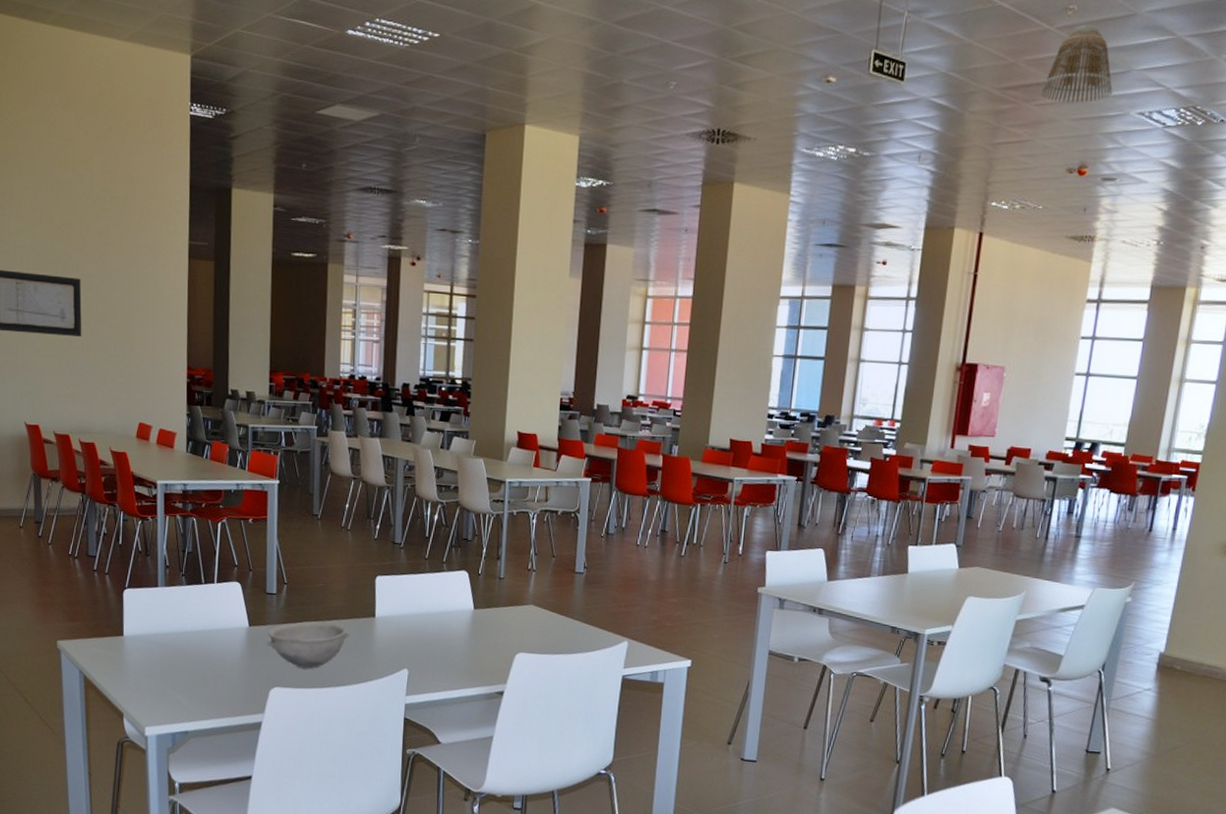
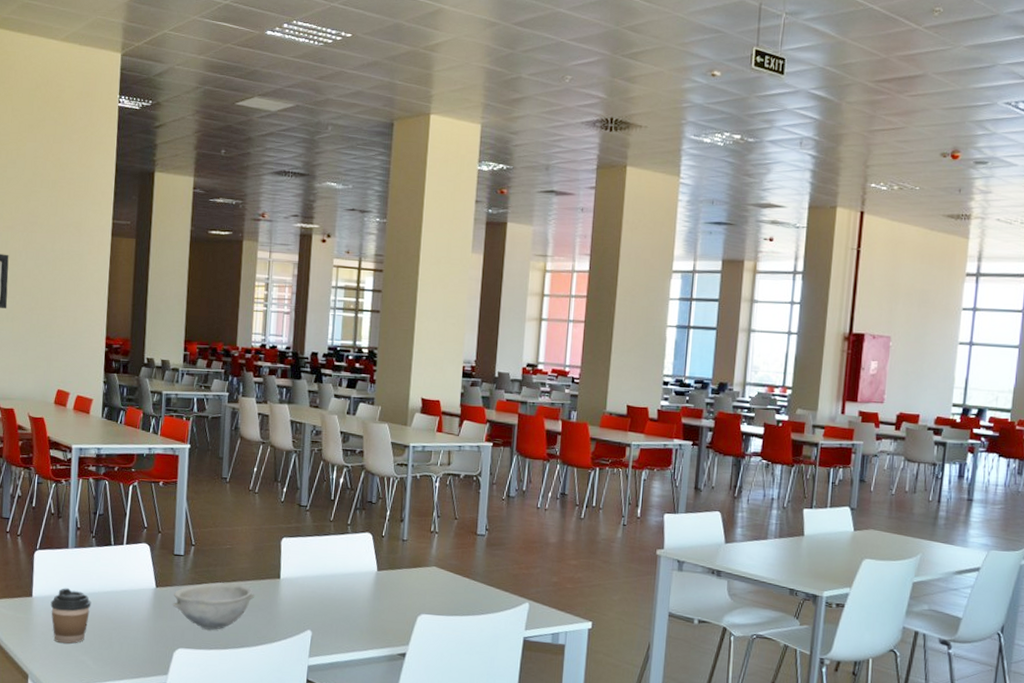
coffee cup: none [142,627,184,683] -> present [50,588,92,644]
lamp shade: present [1041,24,1113,103] -> none [913,24,980,94]

